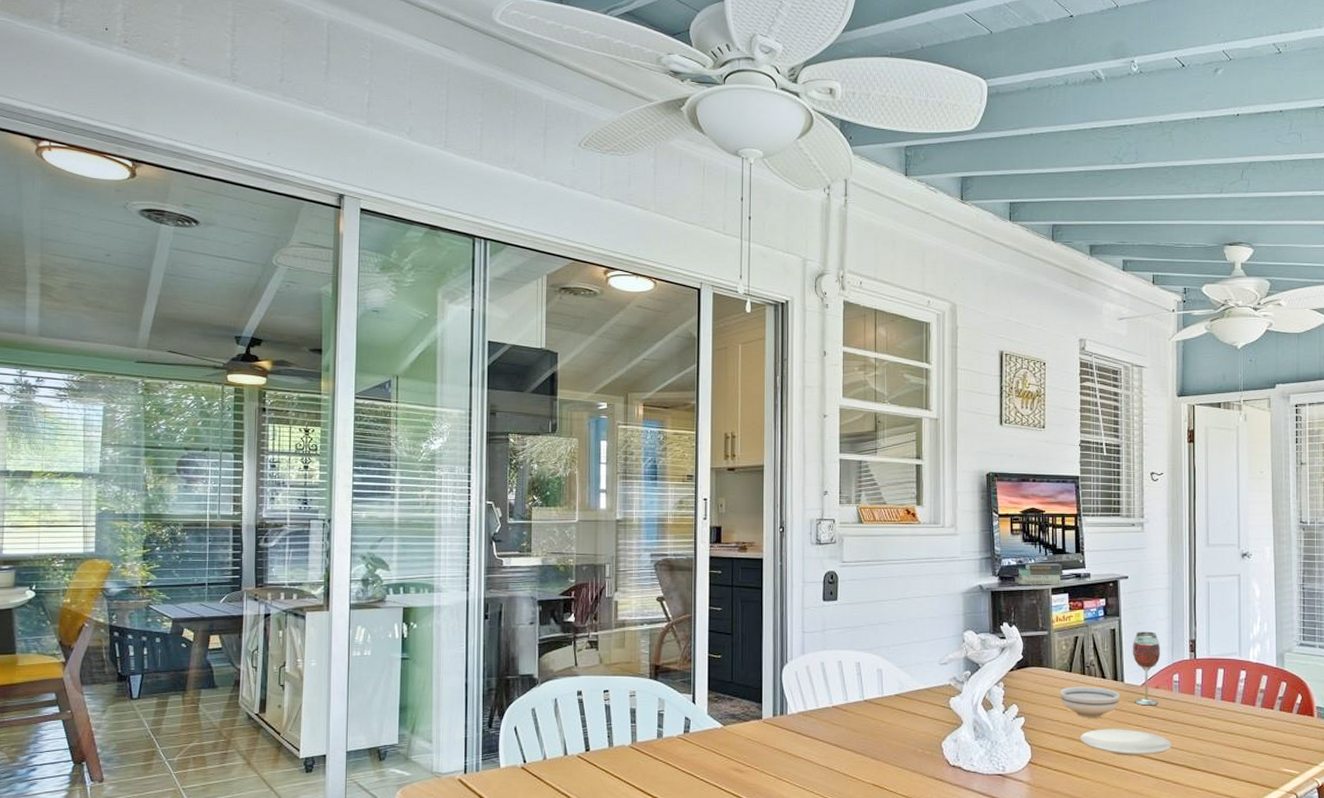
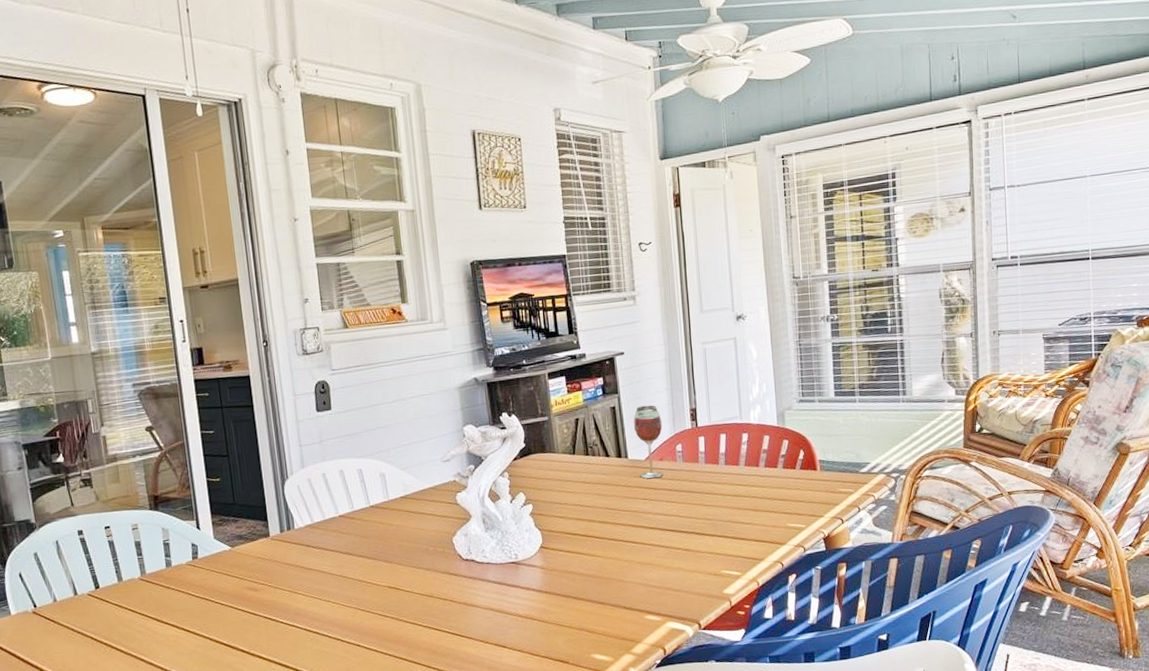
books: present [1014,563,1063,585] -> none [509,347,558,373]
bowl: present [1060,686,1120,717] -> none [565,466,626,497]
plate: present [1079,729,1171,756] -> none [588,503,679,530]

